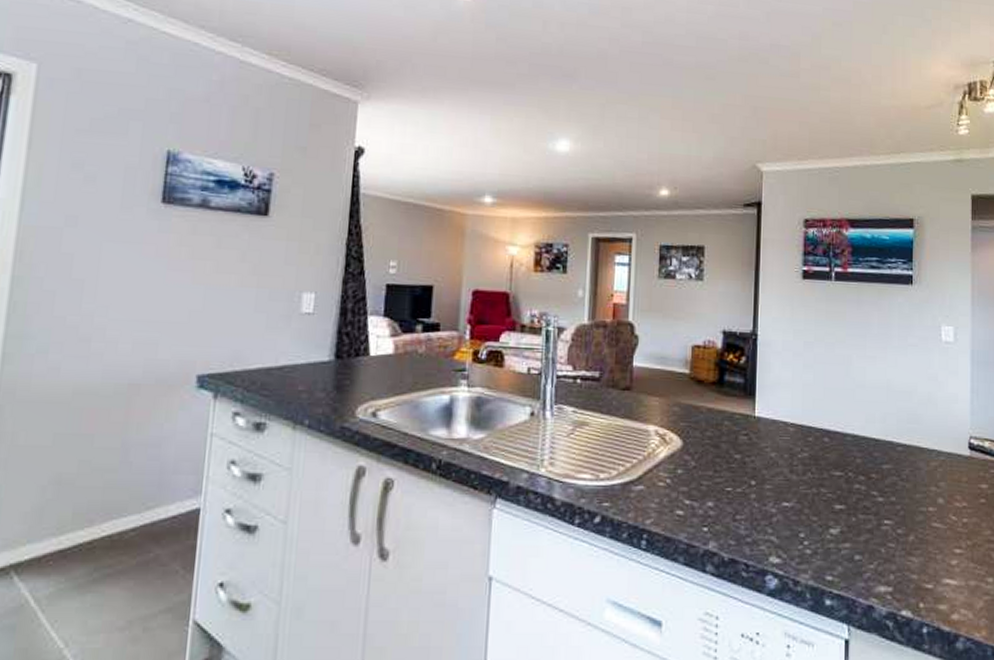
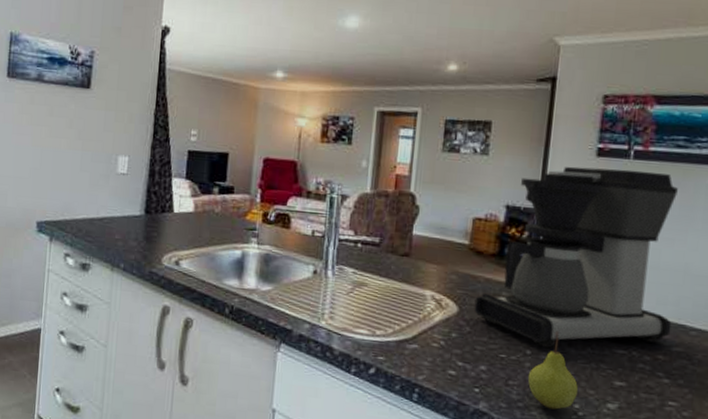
coffee maker: none [698,289,881,476] -> present [474,166,678,348]
fruit: none [754,457,802,541] -> present [527,331,578,410]

